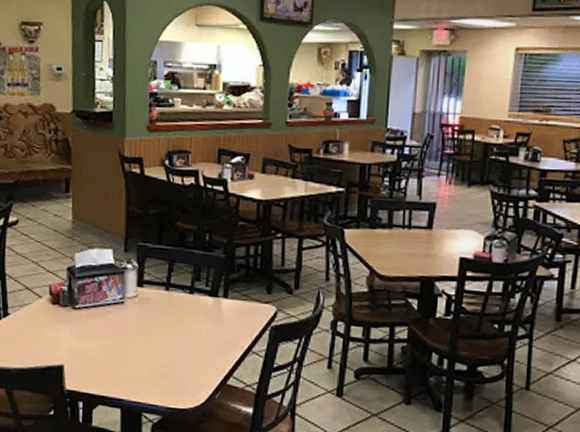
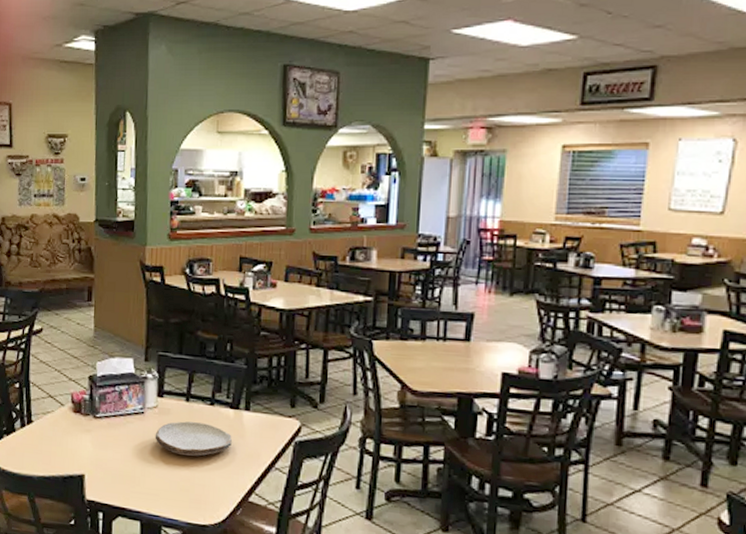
plate: none [135,309,211,343] -> present [155,421,232,456]

